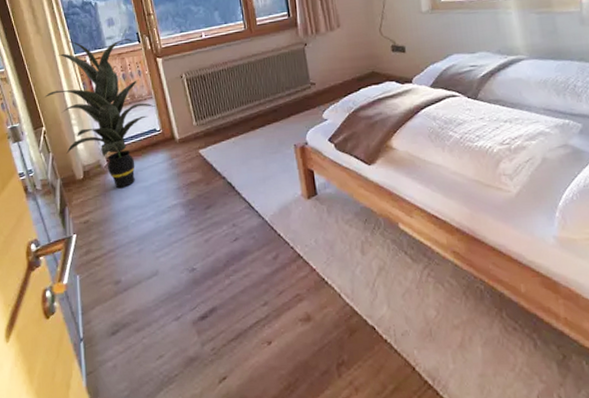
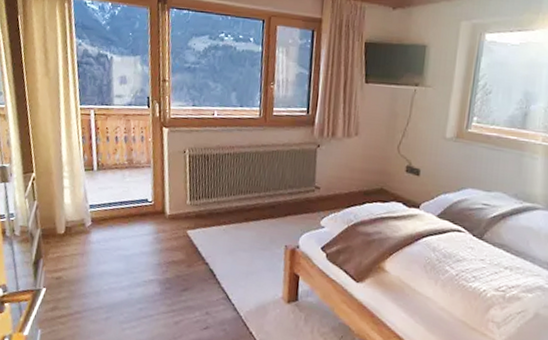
indoor plant: present [44,39,155,189] -> none [40,90,152,253]

